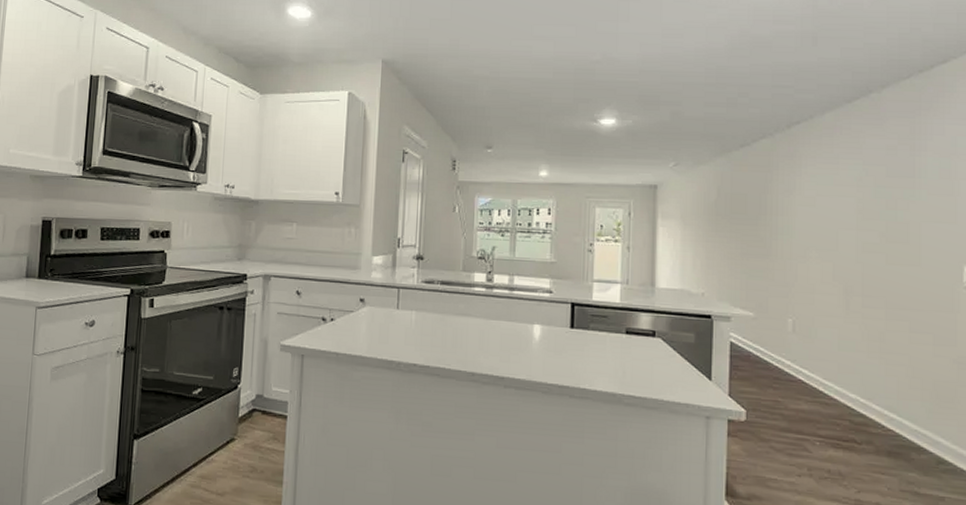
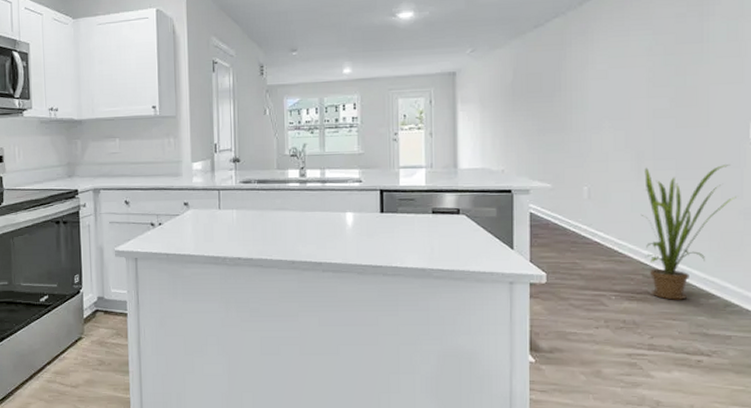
house plant: none [848,304,950,452] -> present [640,165,736,300]

